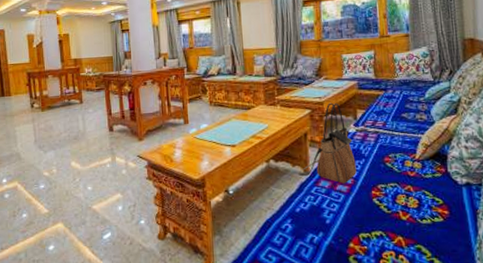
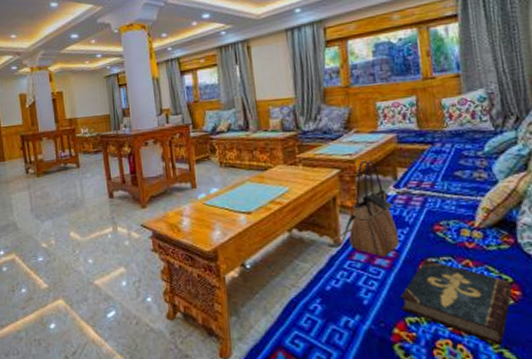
book: none [356,186,443,256] -> present [401,260,513,346]

